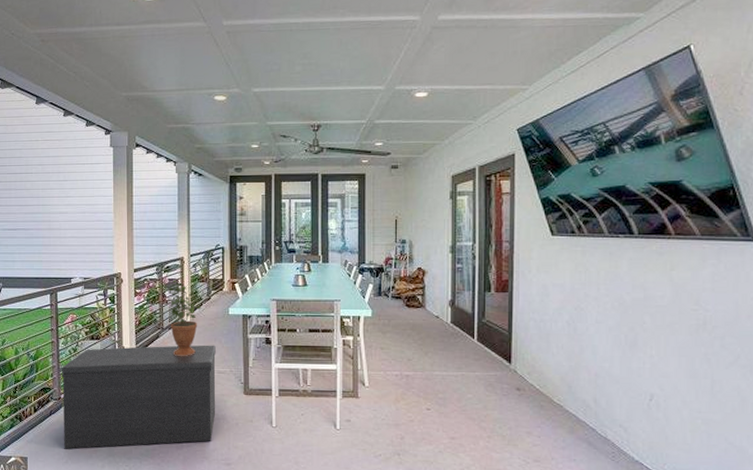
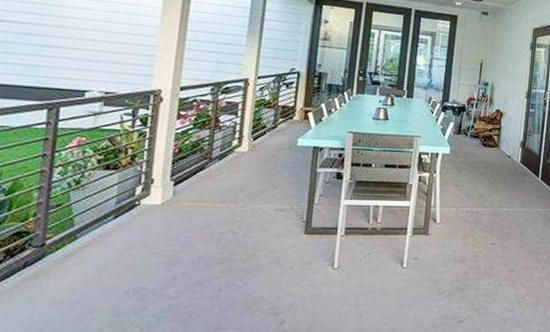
bench: present [61,345,216,449] -> none [41,178,277,312]
potted plant: present [166,280,201,357] -> none [220,103,265,192]

